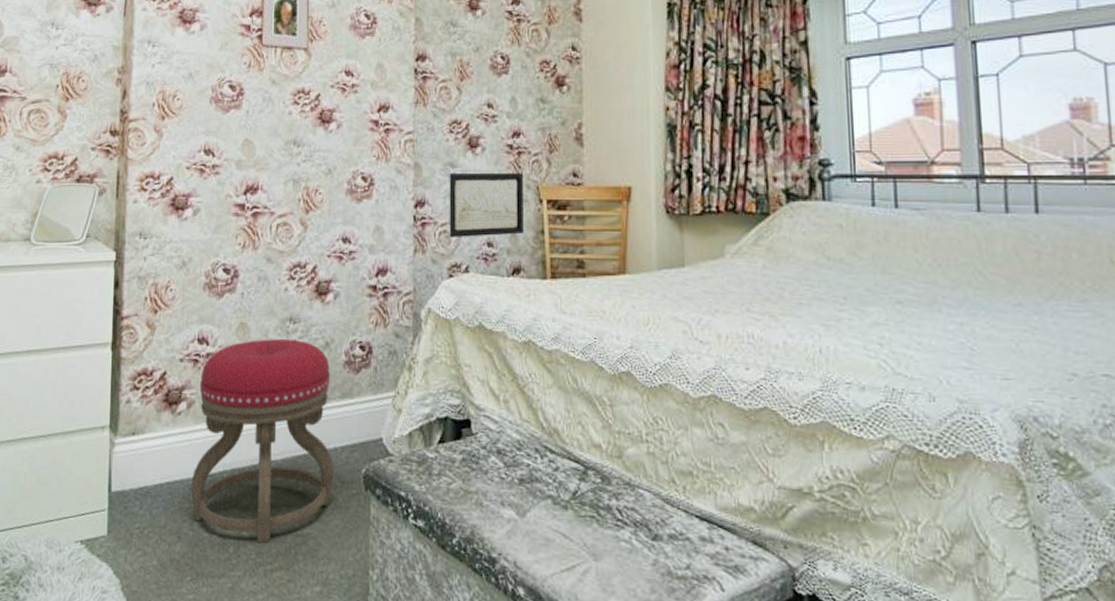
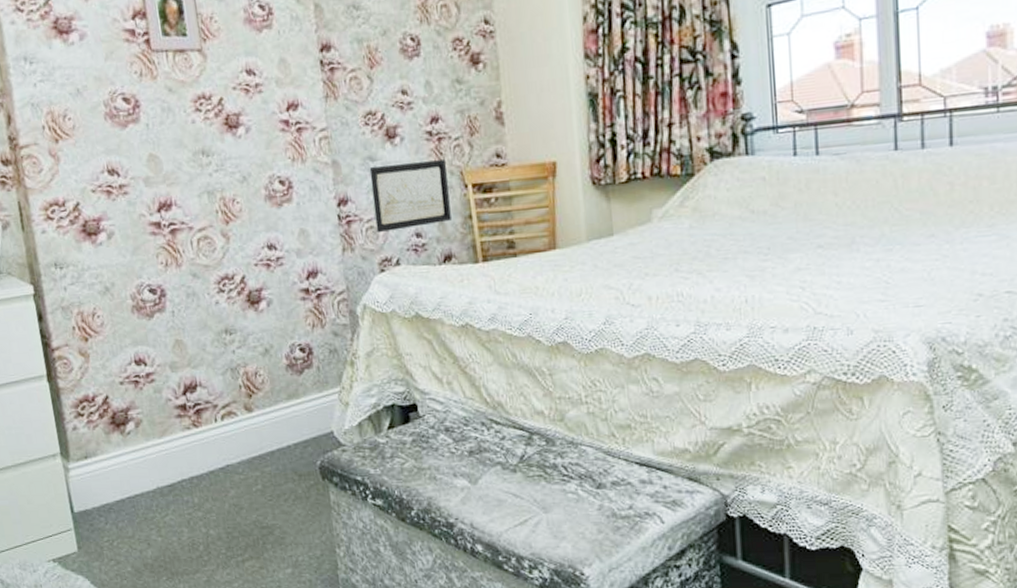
stool: present [191,339,334,544] -> none [143,350,291,540]

